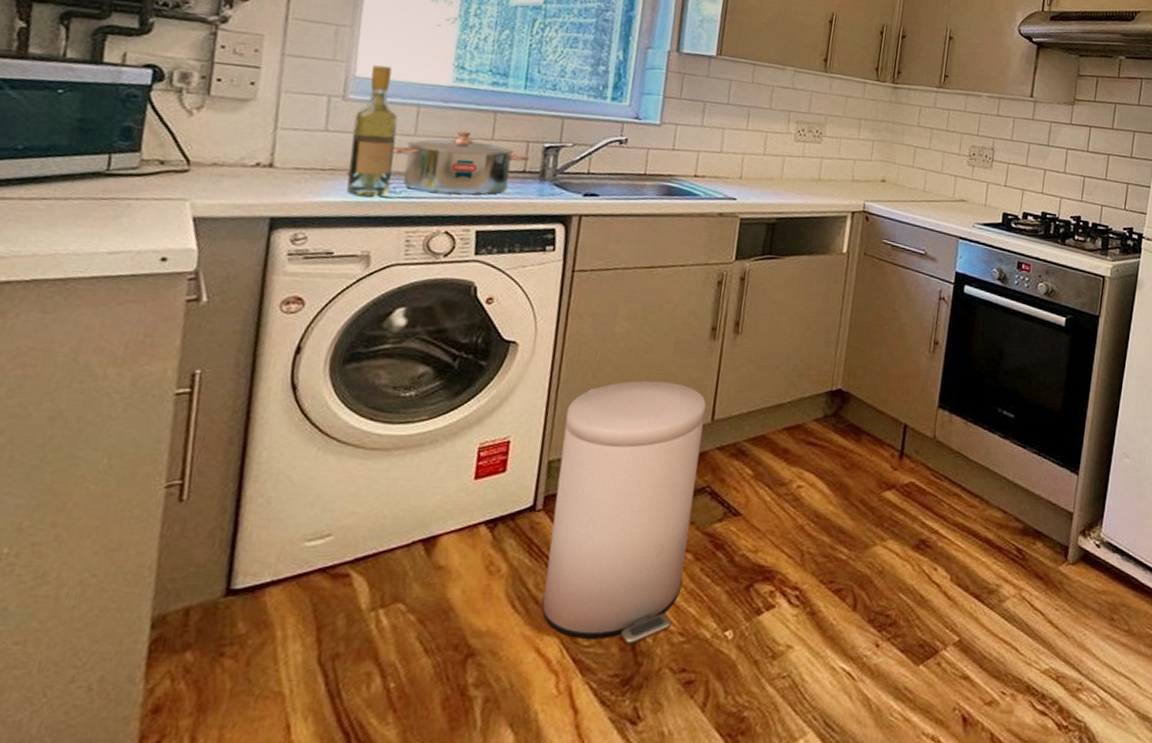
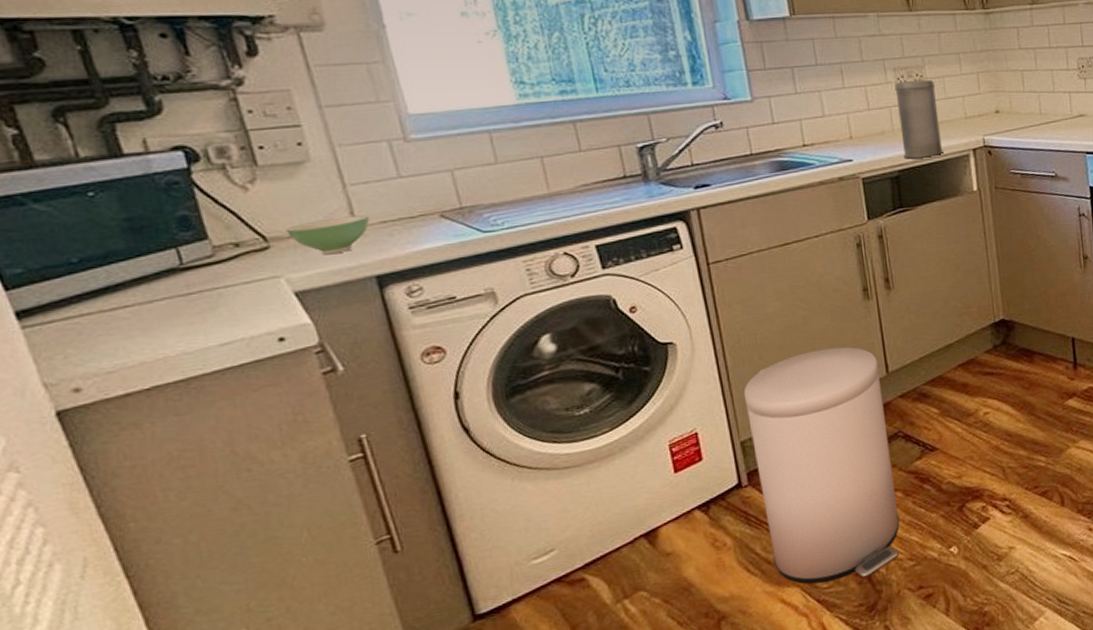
bowl: none [208,155,286,189] -> present [285,215,370,255]
bottle: present [346,65,399,197] -> none [423,97,492,237]
cooking pot: present [392,130,530,195] -> none [479,147,627,219]
canister: none [784,134,832,212] -> present [894,79,944,159]

